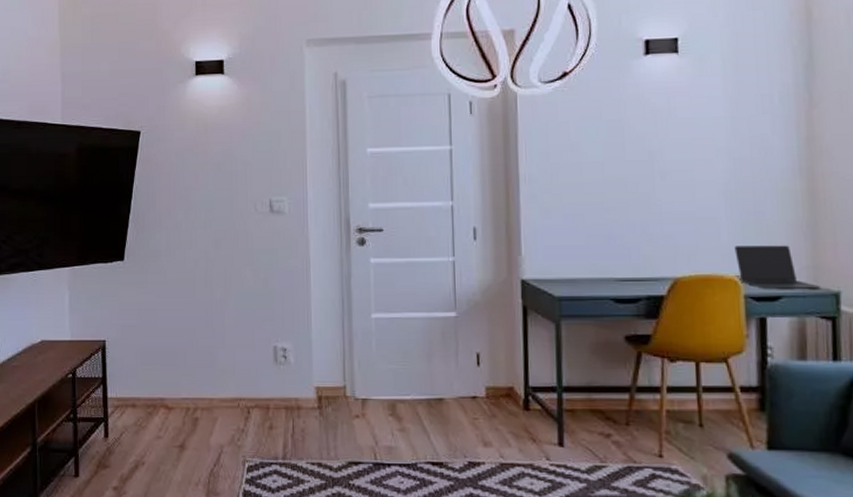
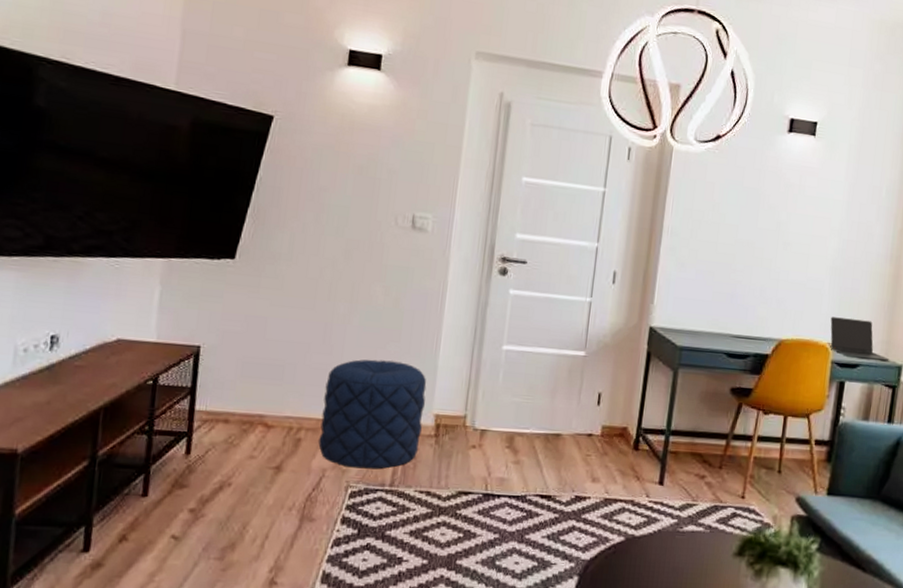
pouf: none [213,339,306,443] -> present [318,359,427,469]

